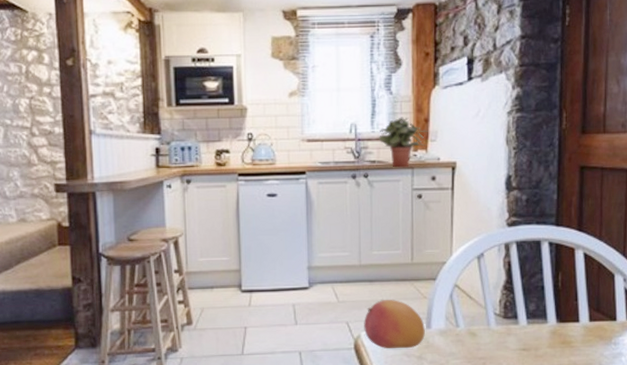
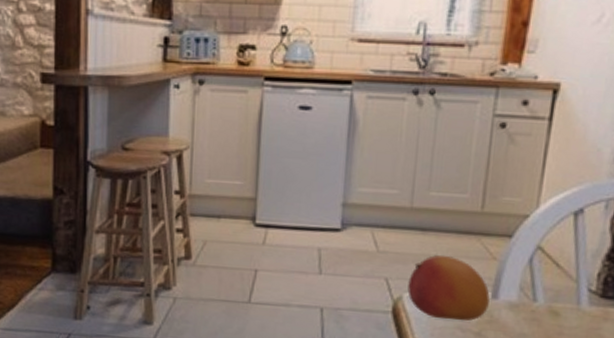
potted plant: present [379,117,428,168] -> none [455,17,525,86]

